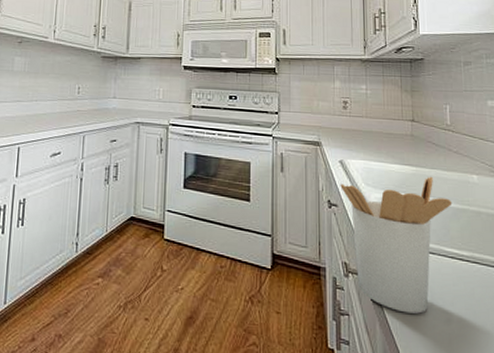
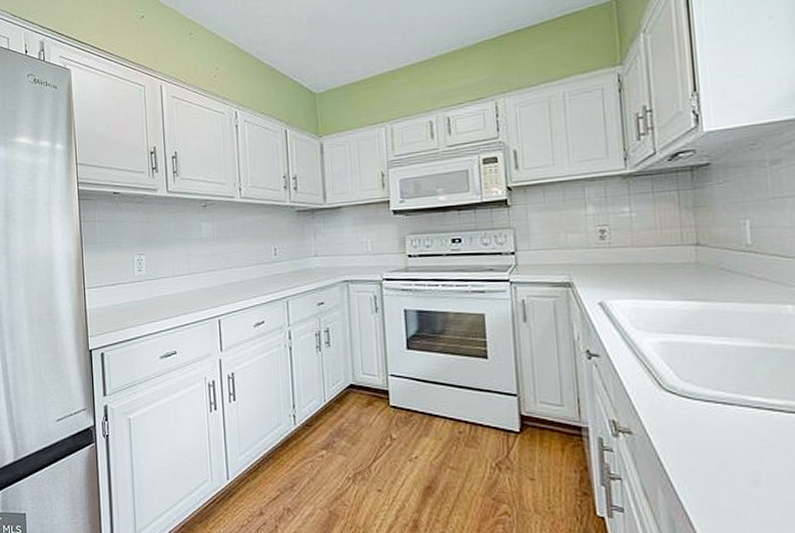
utensil holder: present [340,176,452,314] -> none [601,311,757,475]

